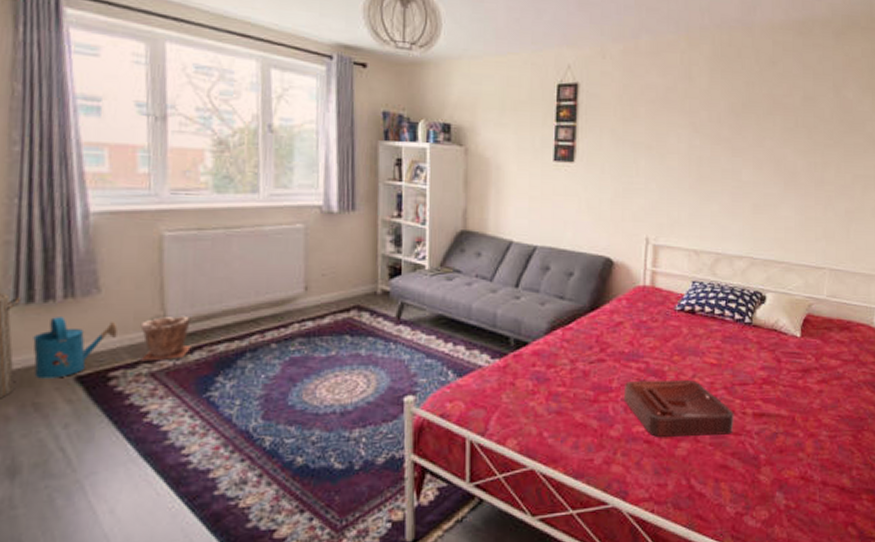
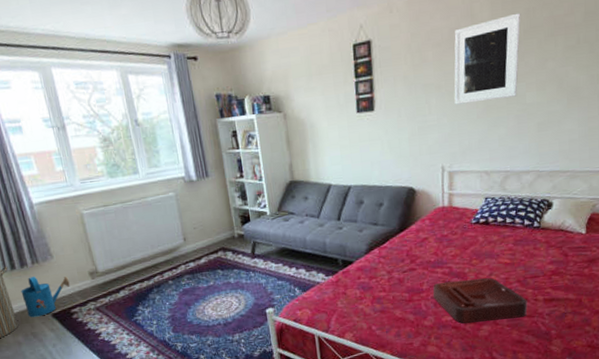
plant pot: present [140,315,191,362] -> none [82,267,118,301]
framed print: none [665,84,740,172] -> present [454,13,521,105]

